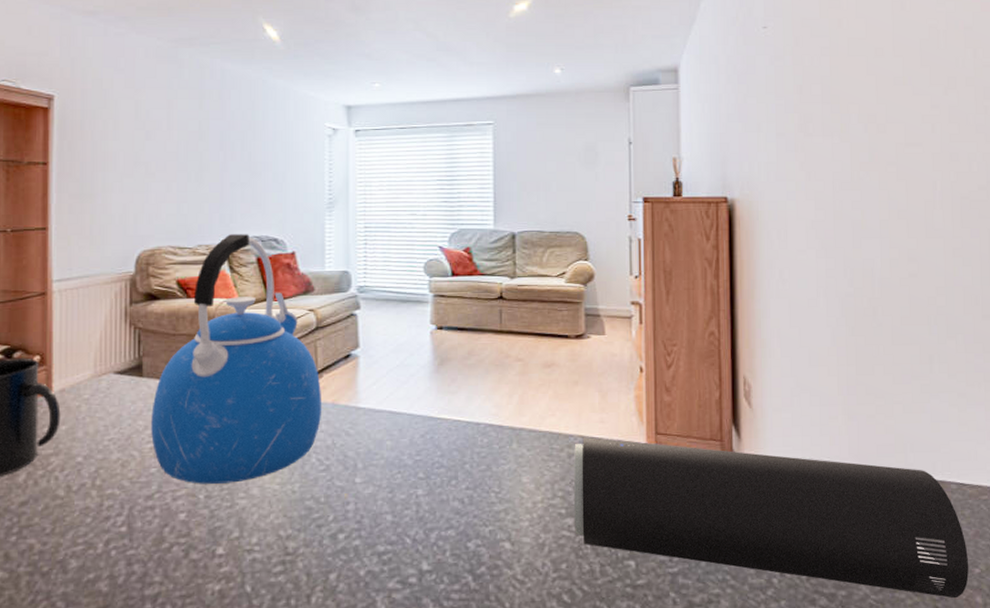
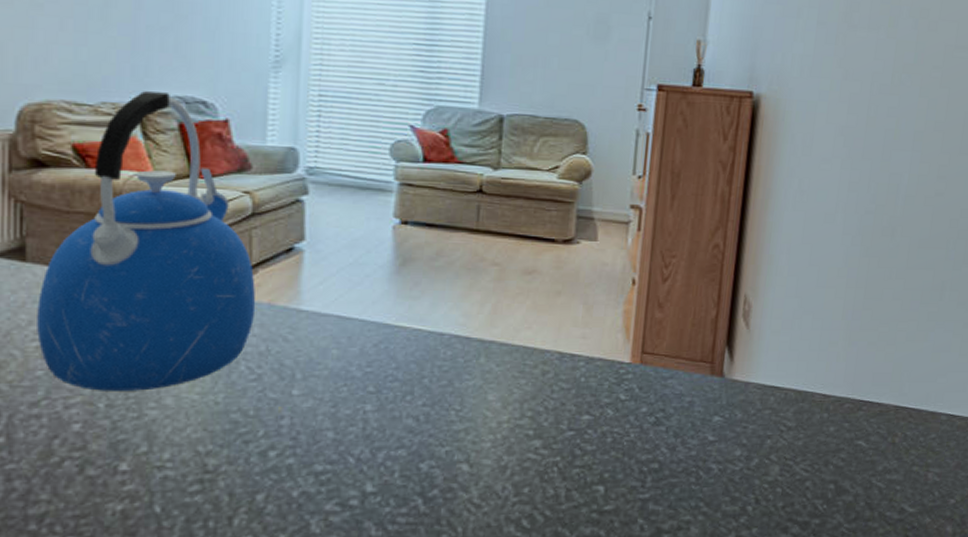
speaker: present [573,437,969,599] -> none [541,354,946,528]

